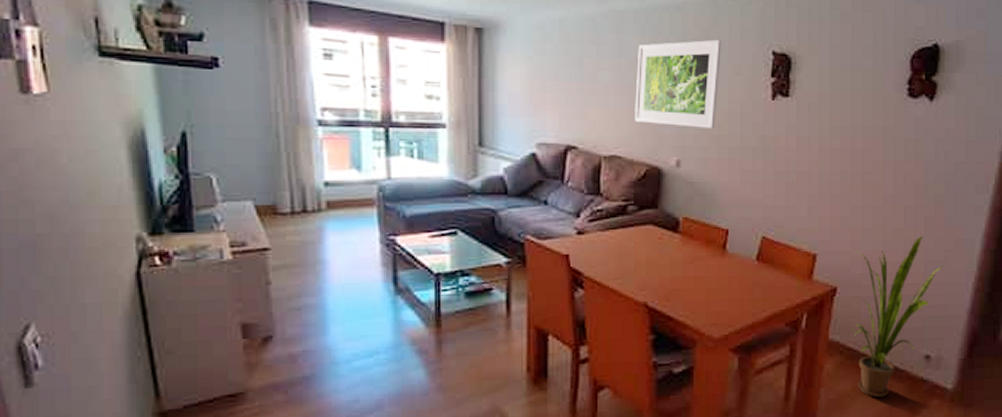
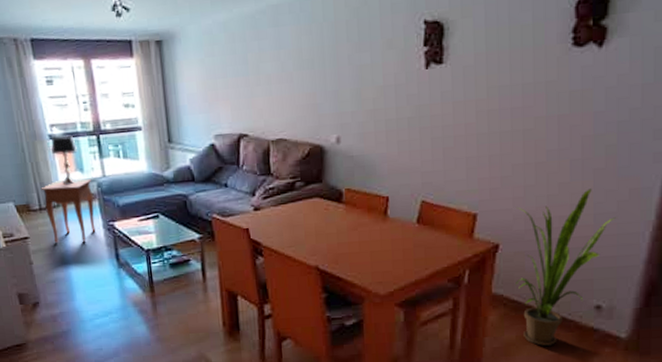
side table: none [297,179,372,259] -> present [41,179,96,243]
table lamp: none [318,123,356,184] -> present [50,135,77,184]
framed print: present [635,39,721,128] -> none [294,17,373,106]

